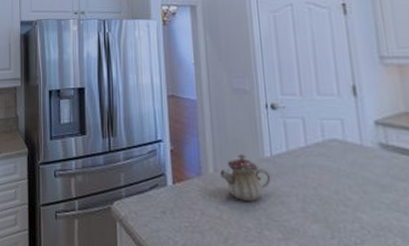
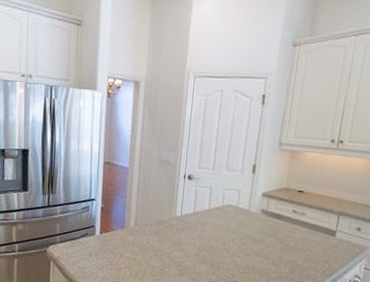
teapot: present [220,154,271,201] -> none [139,213,178,248]

